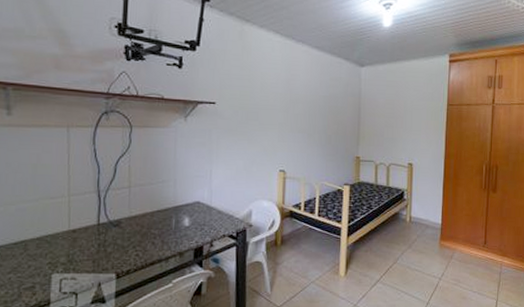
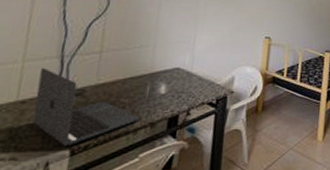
laptop: none [82,201,169,270] -> present [32,67,140,146]

